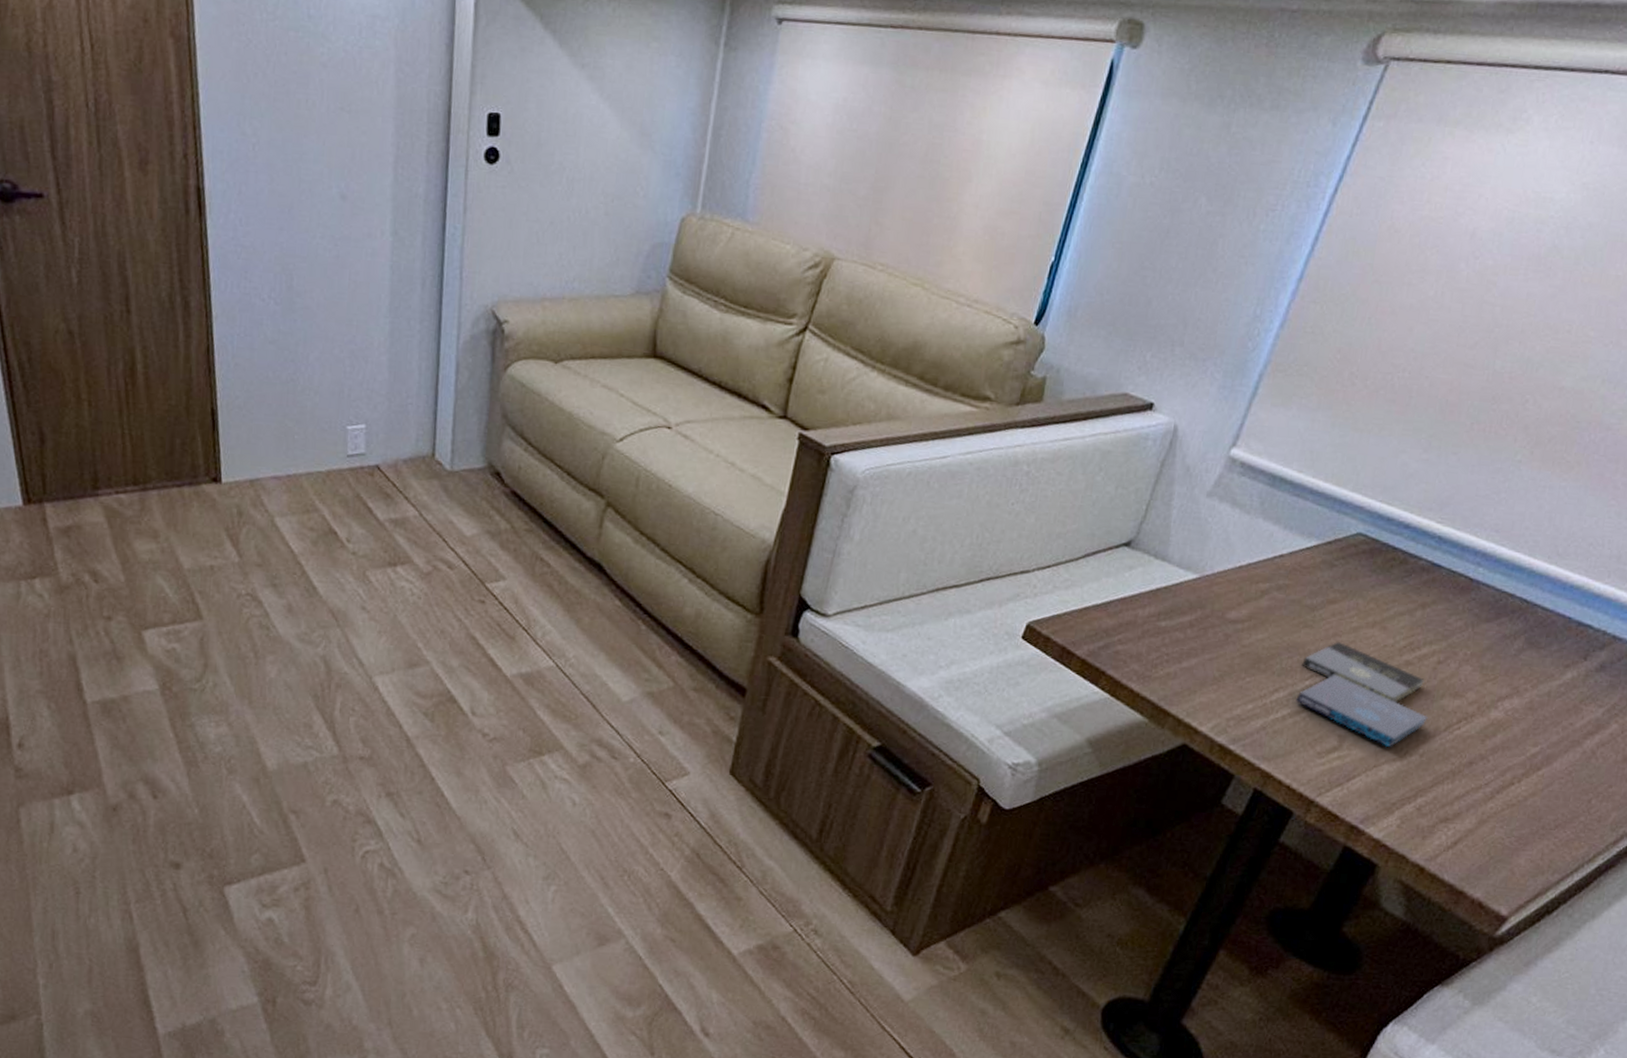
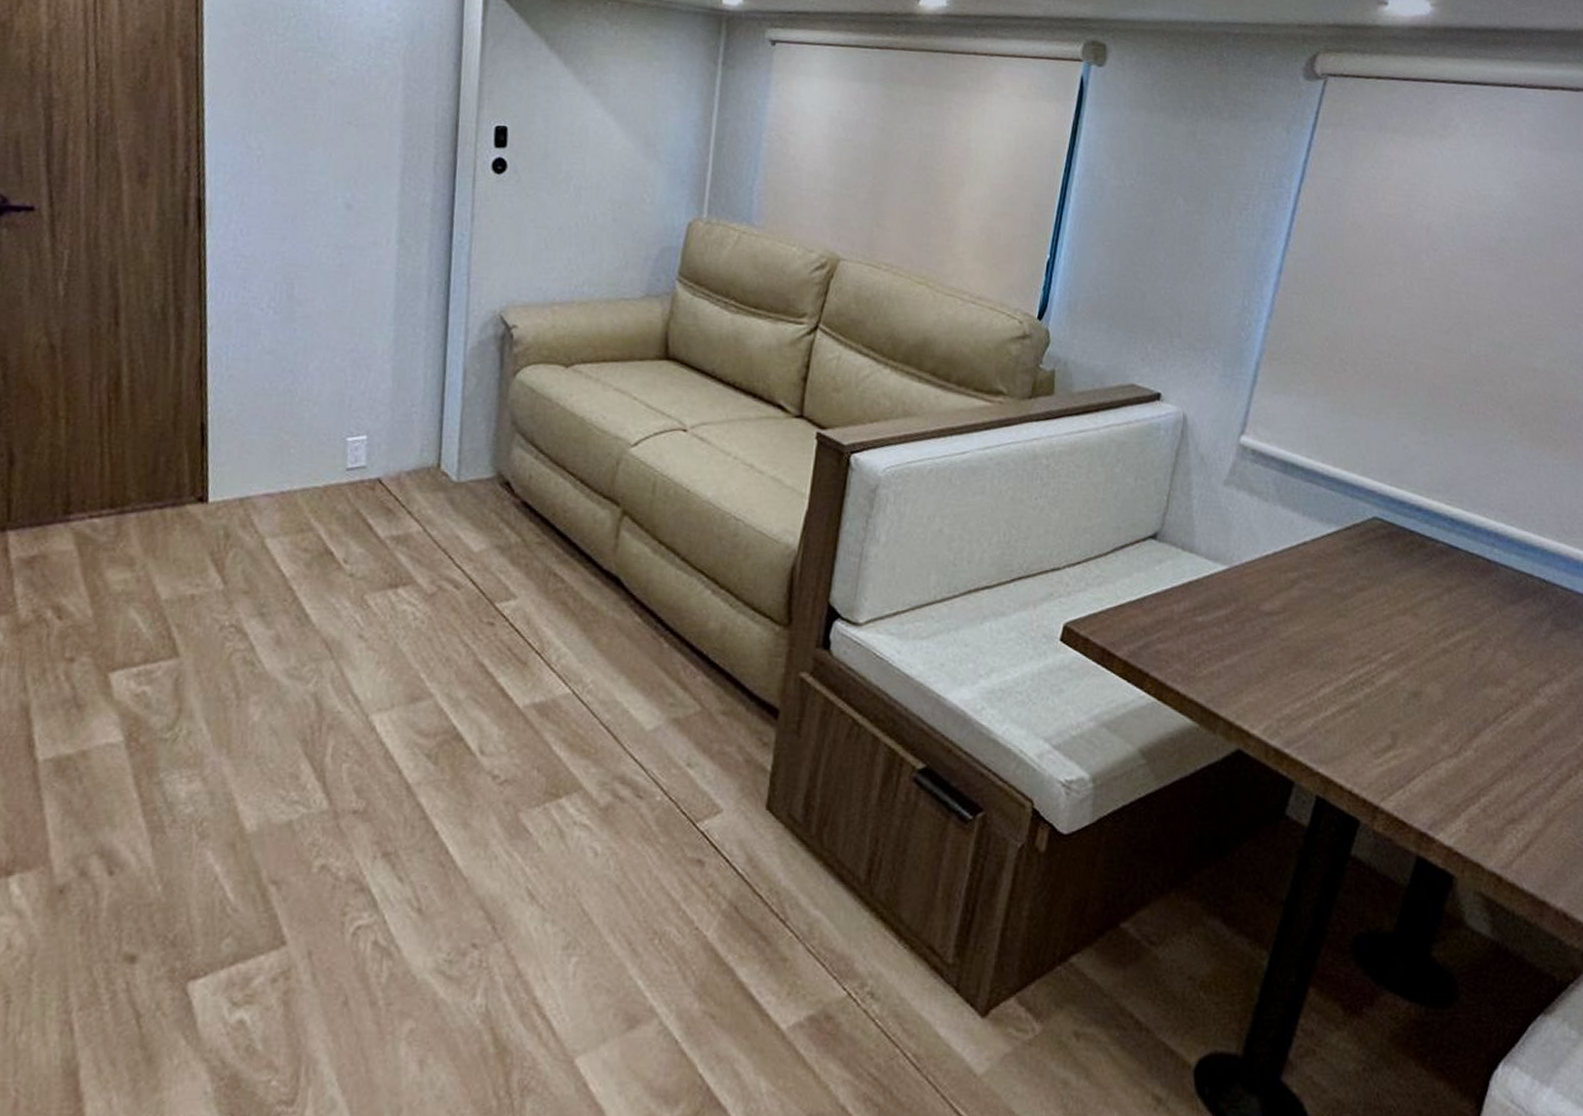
music album box set: present [1295,642,1428,748] -> none [1342,631,1475,744]

